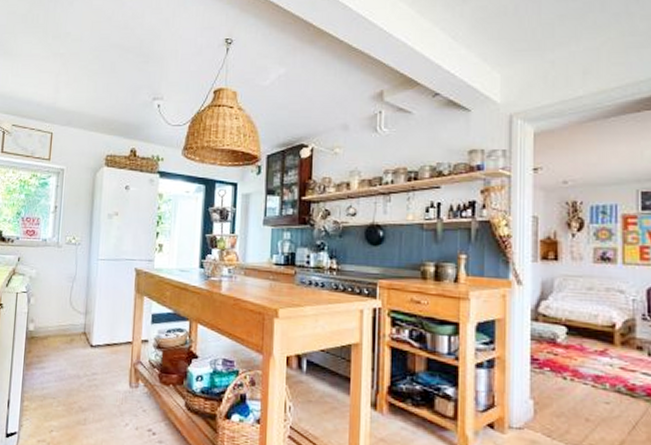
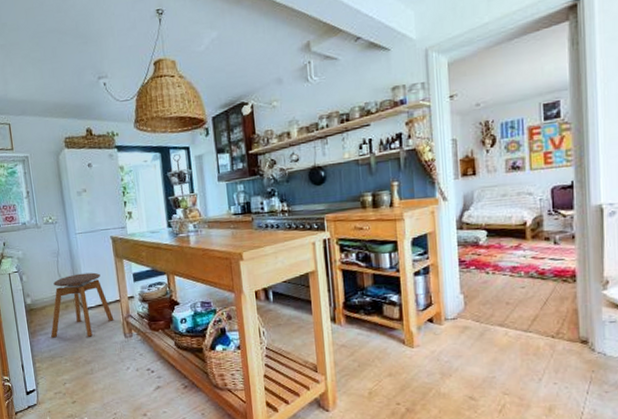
stool: none [48,304,122,380] -> present [51,272,114,338]

